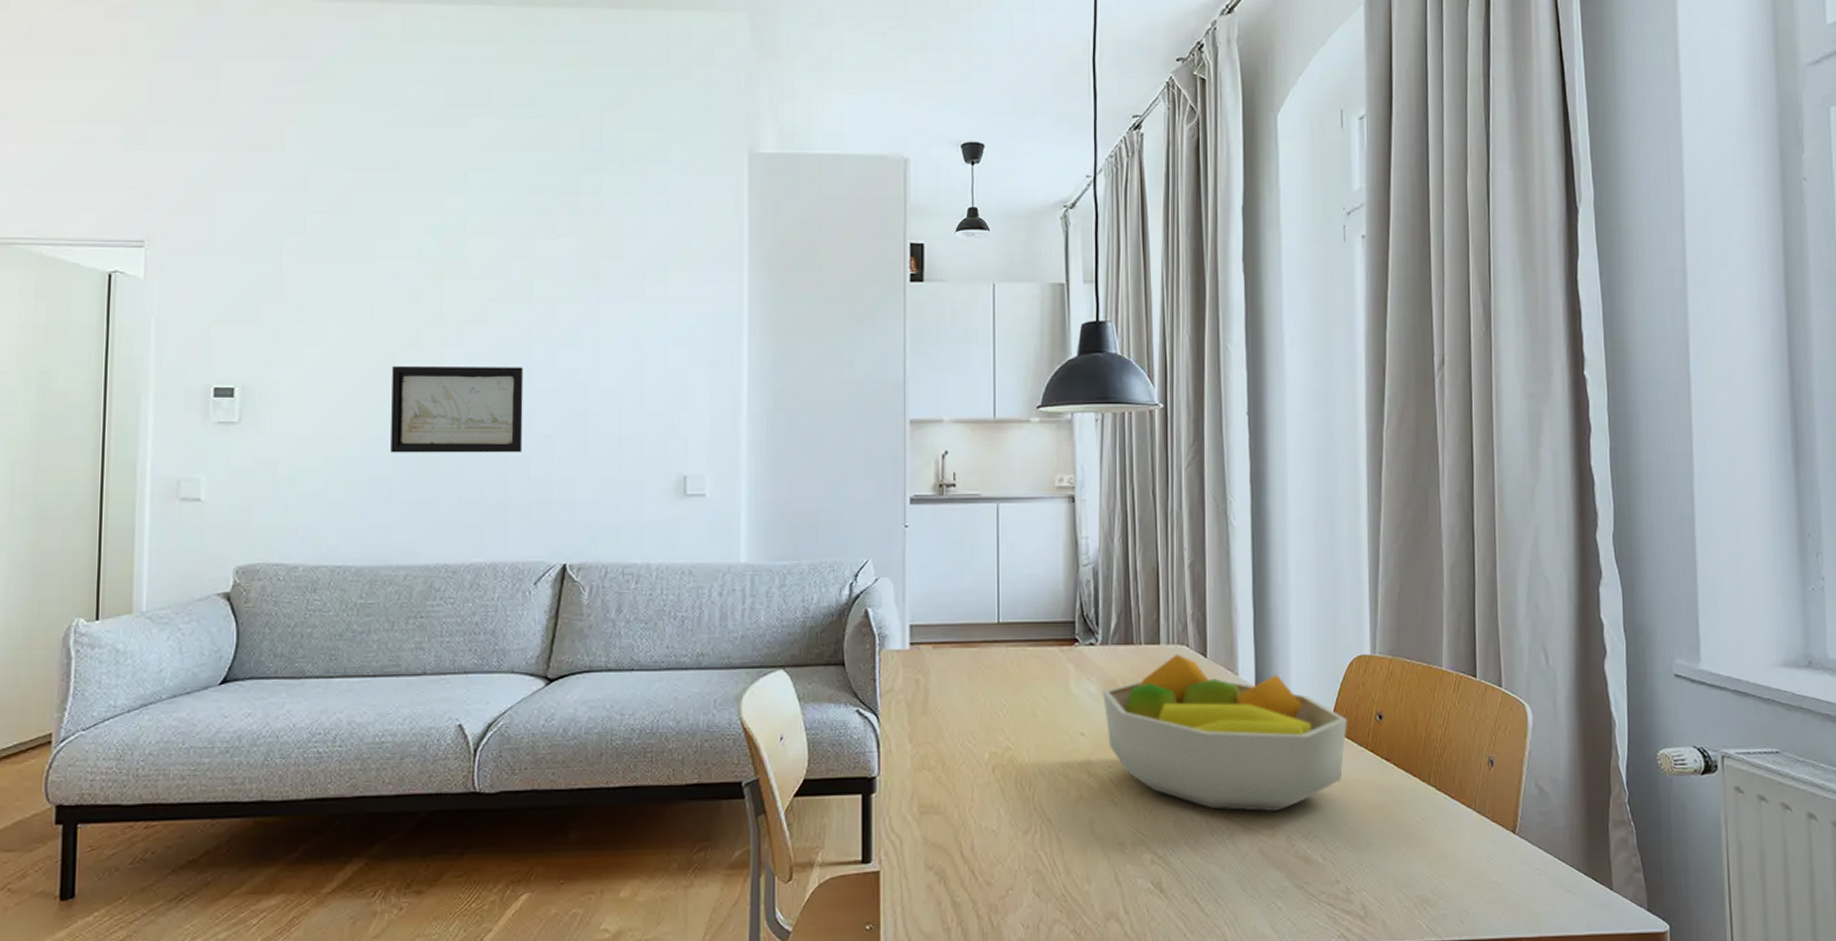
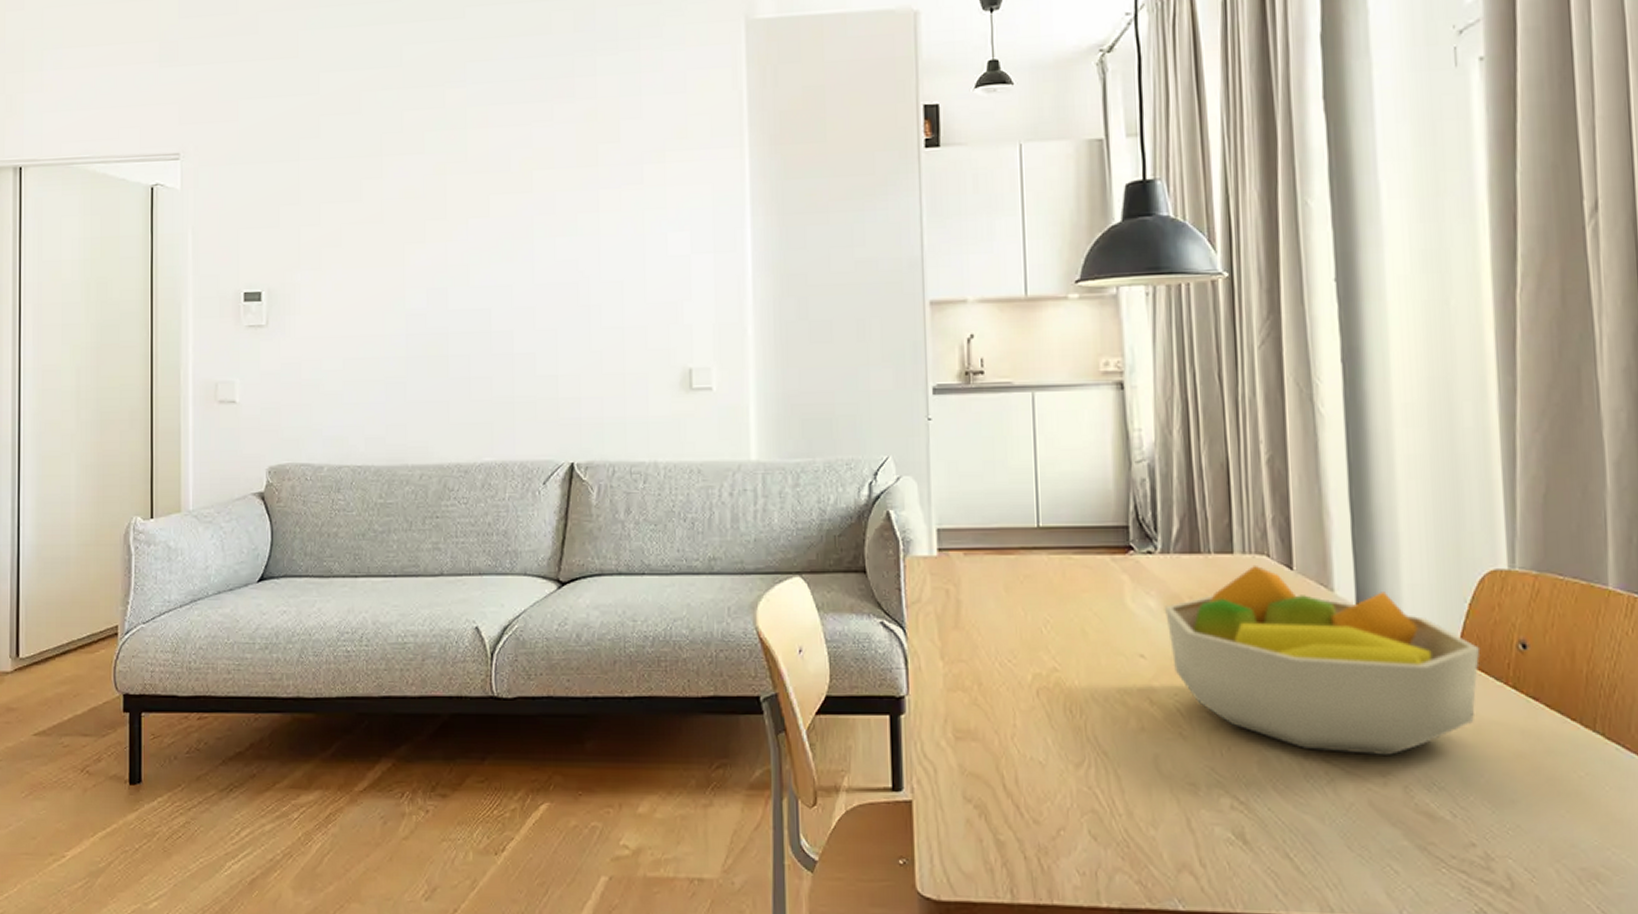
wall art: present [391,365,524,453] -> none [402,260,527,352]

